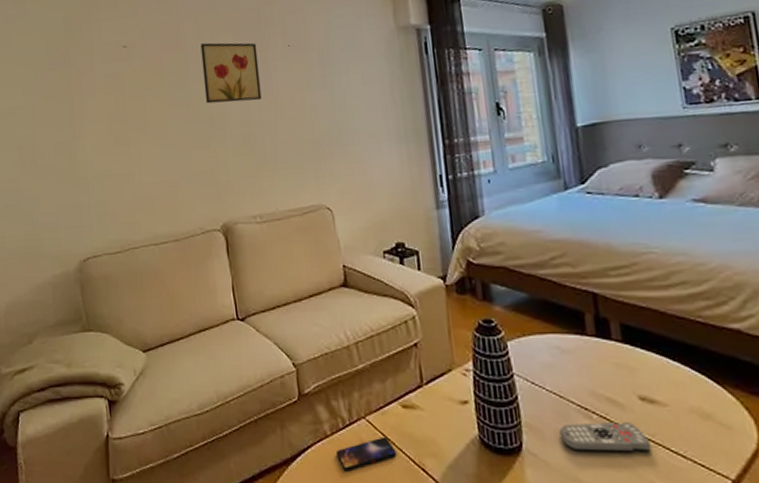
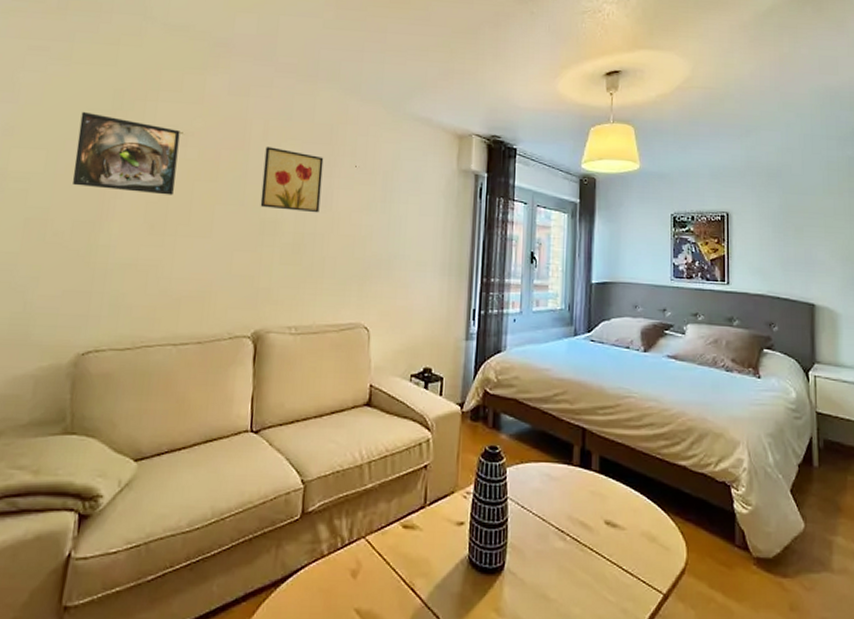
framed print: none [42,44,129,113] -> present [72,111,181,195]
smartphone: present [337,436,397,472] -> none [330,556,390,593]
remote control: present [559,422,652,453] -> none [537,543,608,571]

